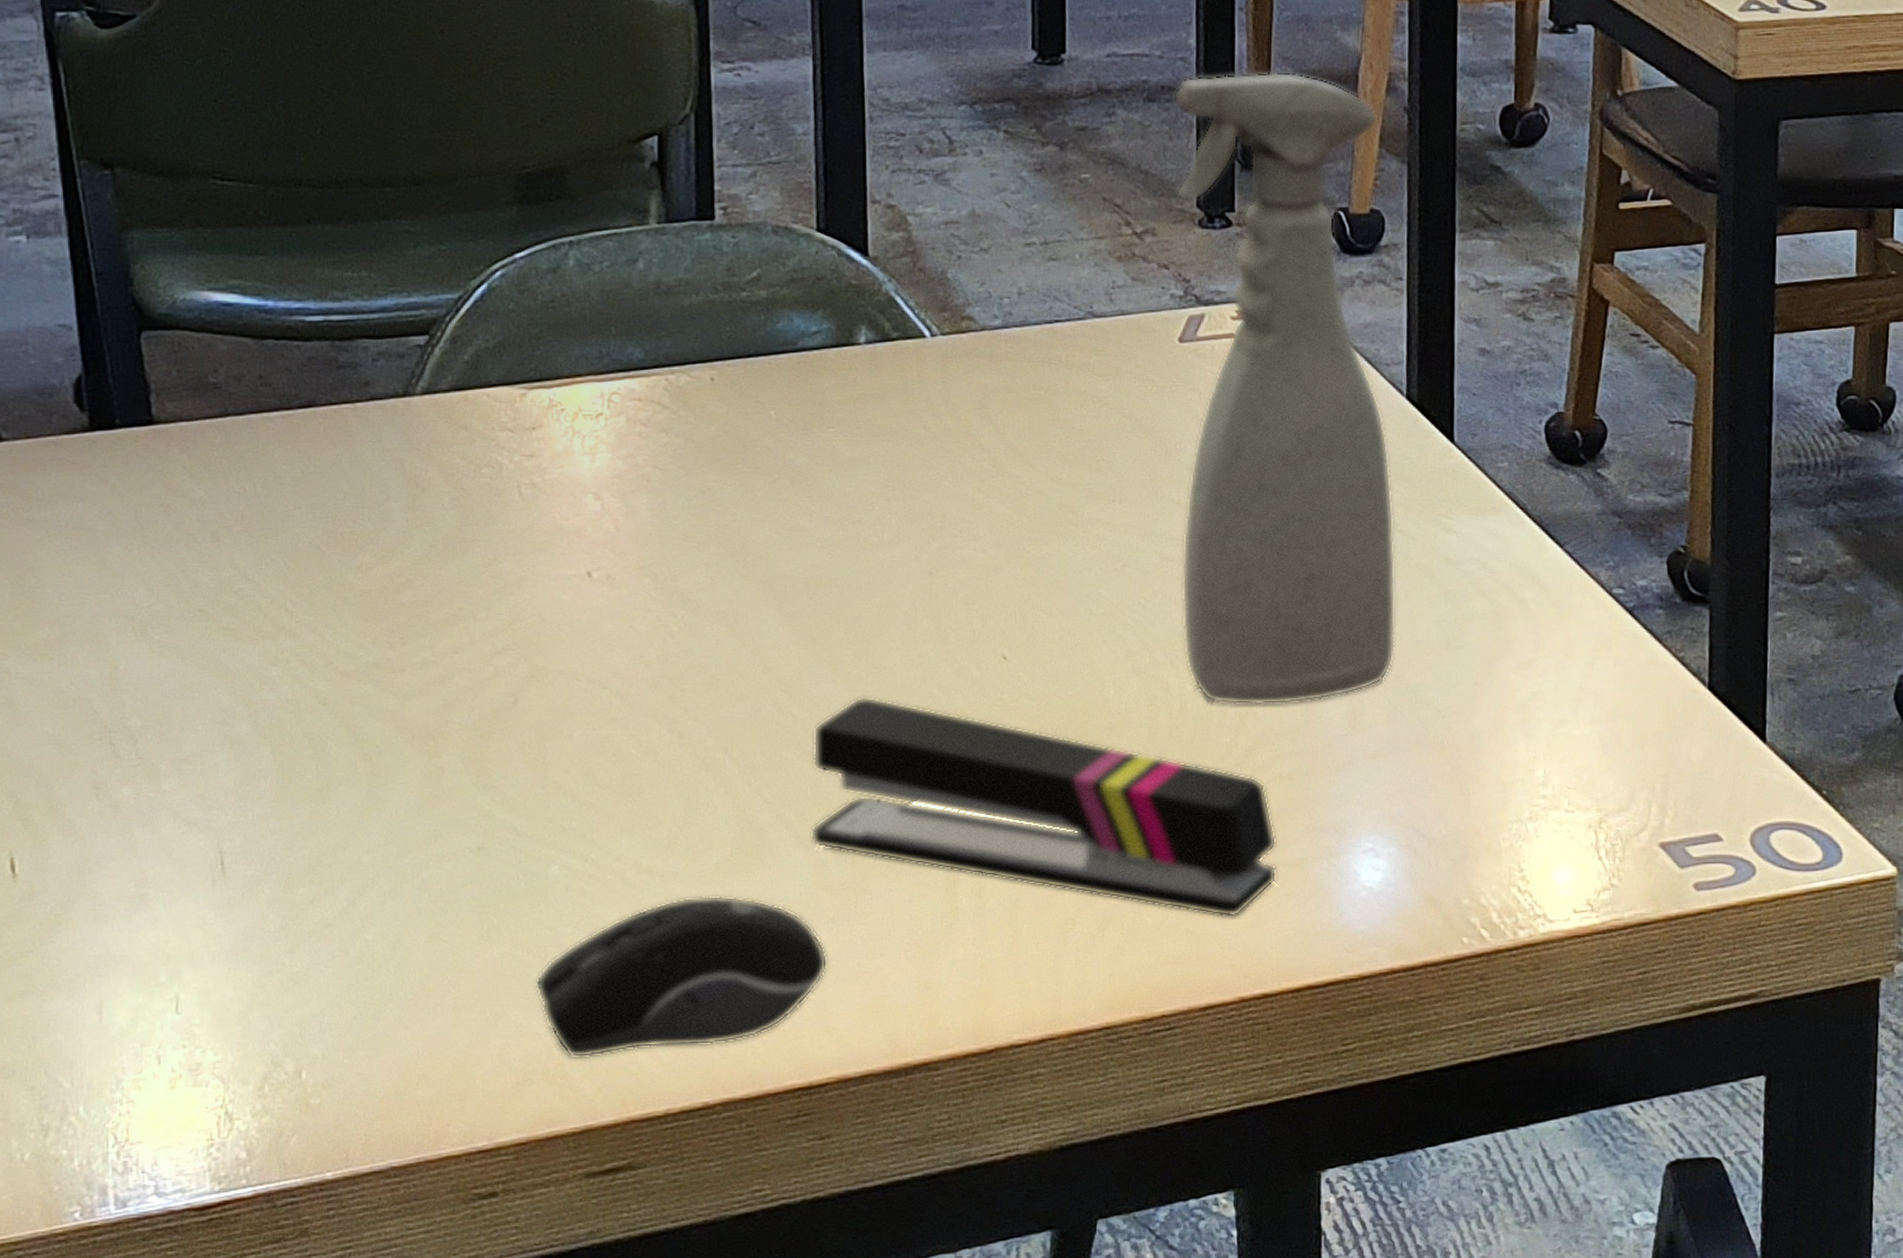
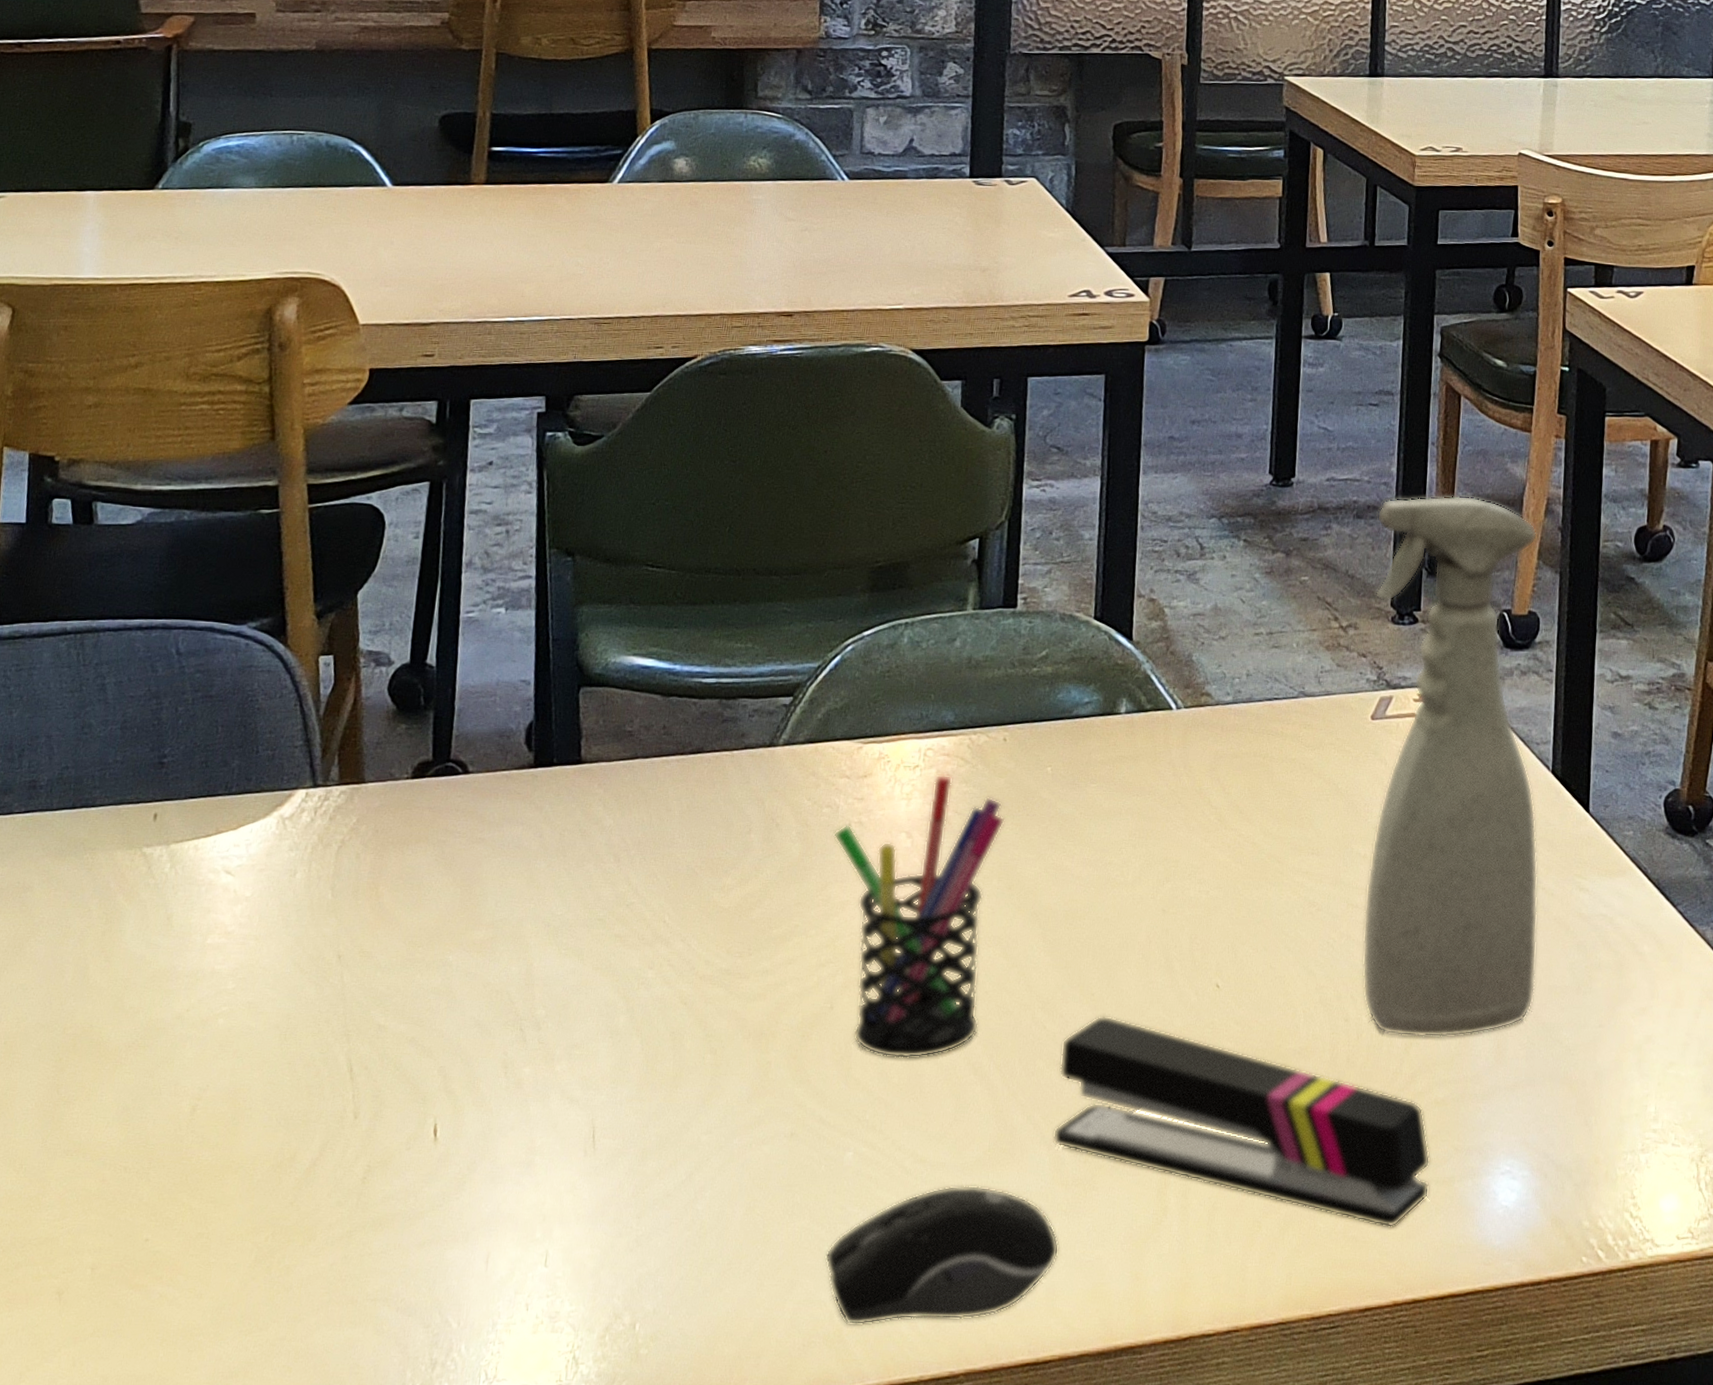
pen holder: none [499,423,720,756] -> present [833,774,1005,1058]

